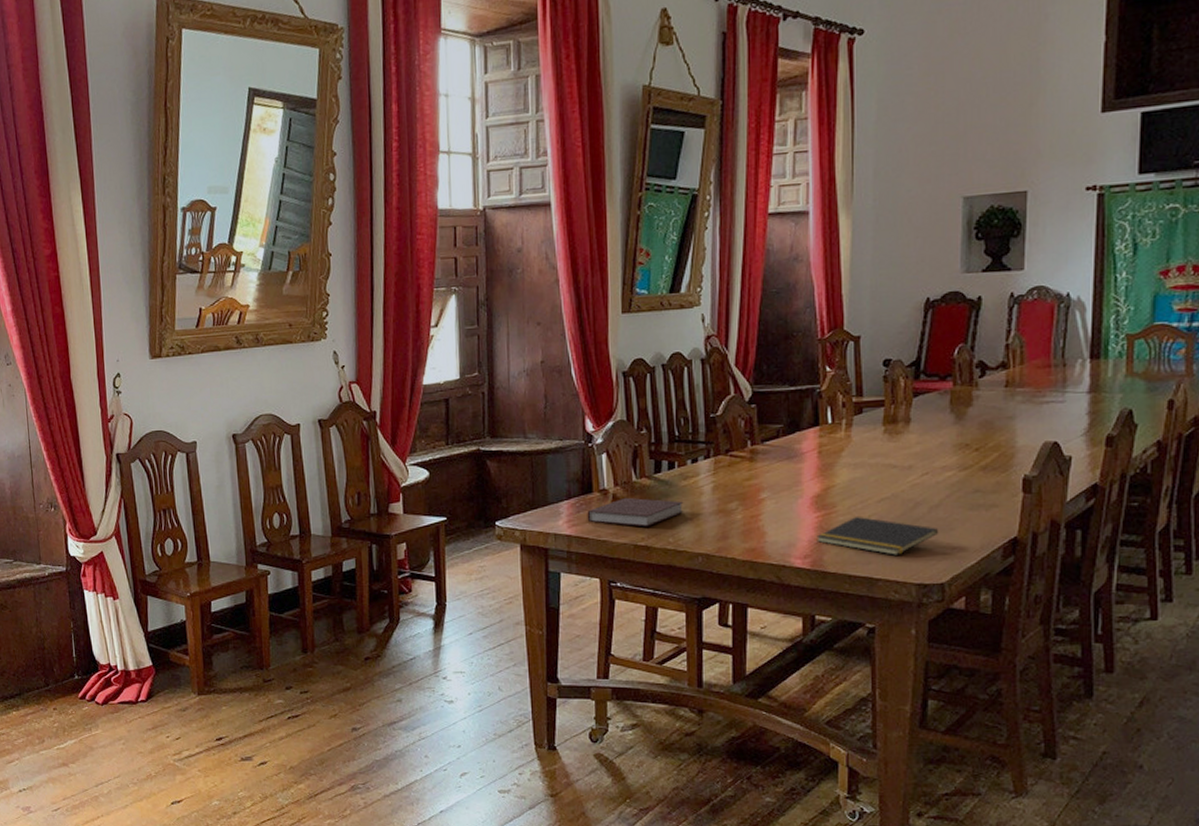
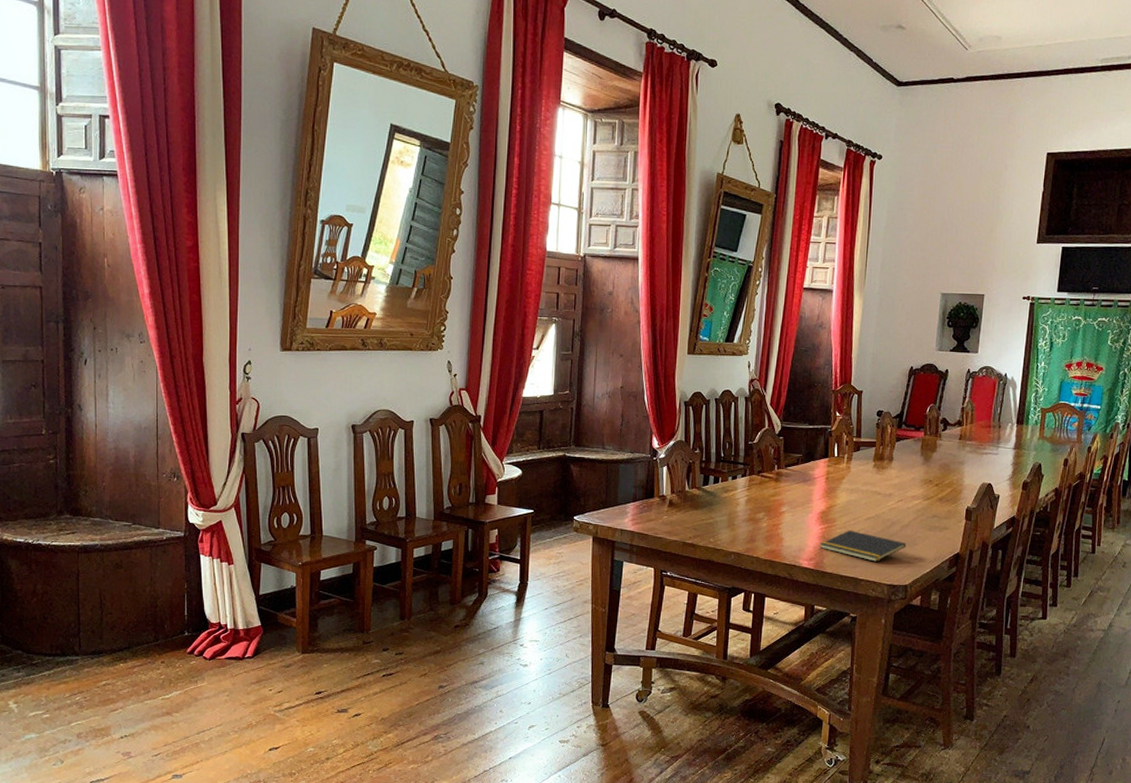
notebook: present [587,497,684,527] -> none [648,503,724,529]

